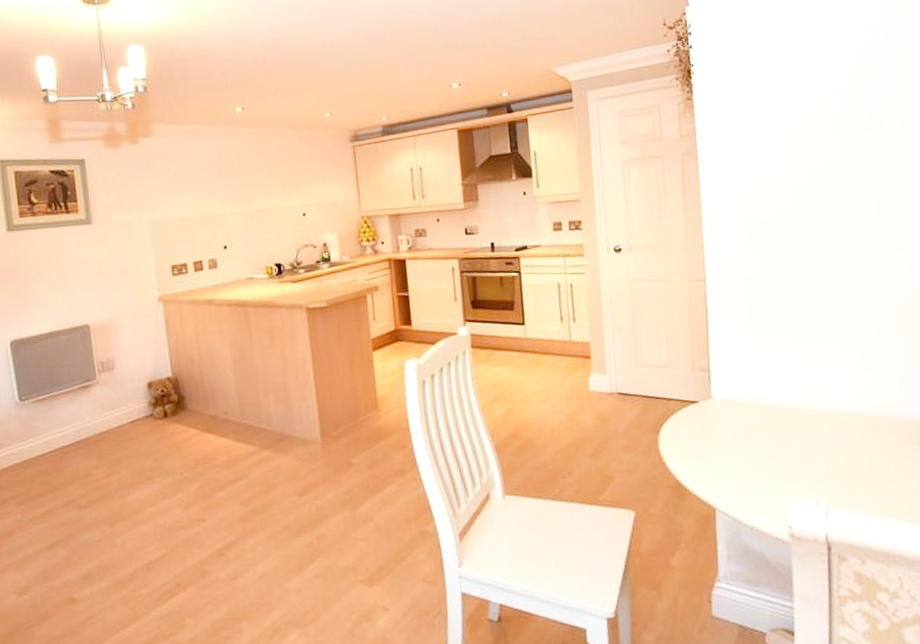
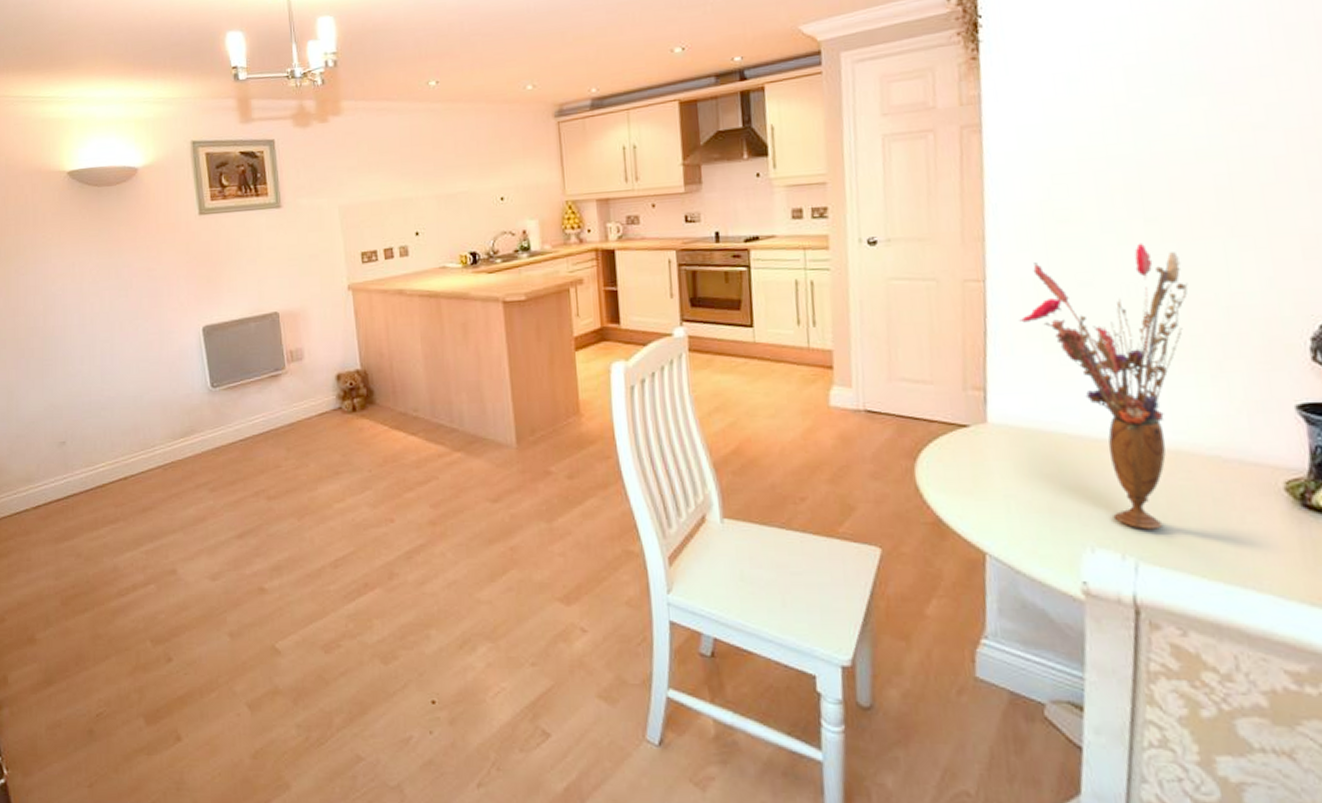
bouquet: none [732,247,851,479] -> present [1019,243,1188,529]

